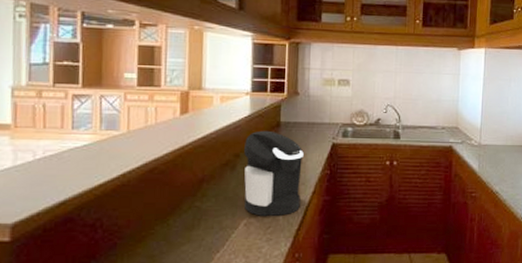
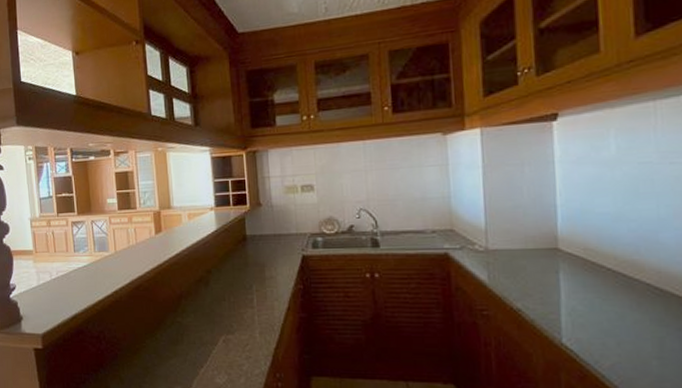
coffee maker: present [244,130,304,216] -> none [214,245,276,333]

